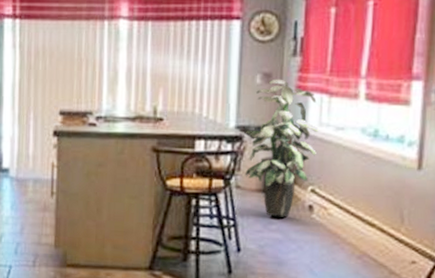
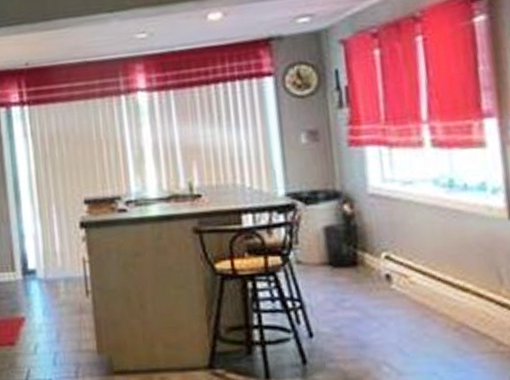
indoor plant: present [245,79,319,218] -> none [298,135,385,292]

